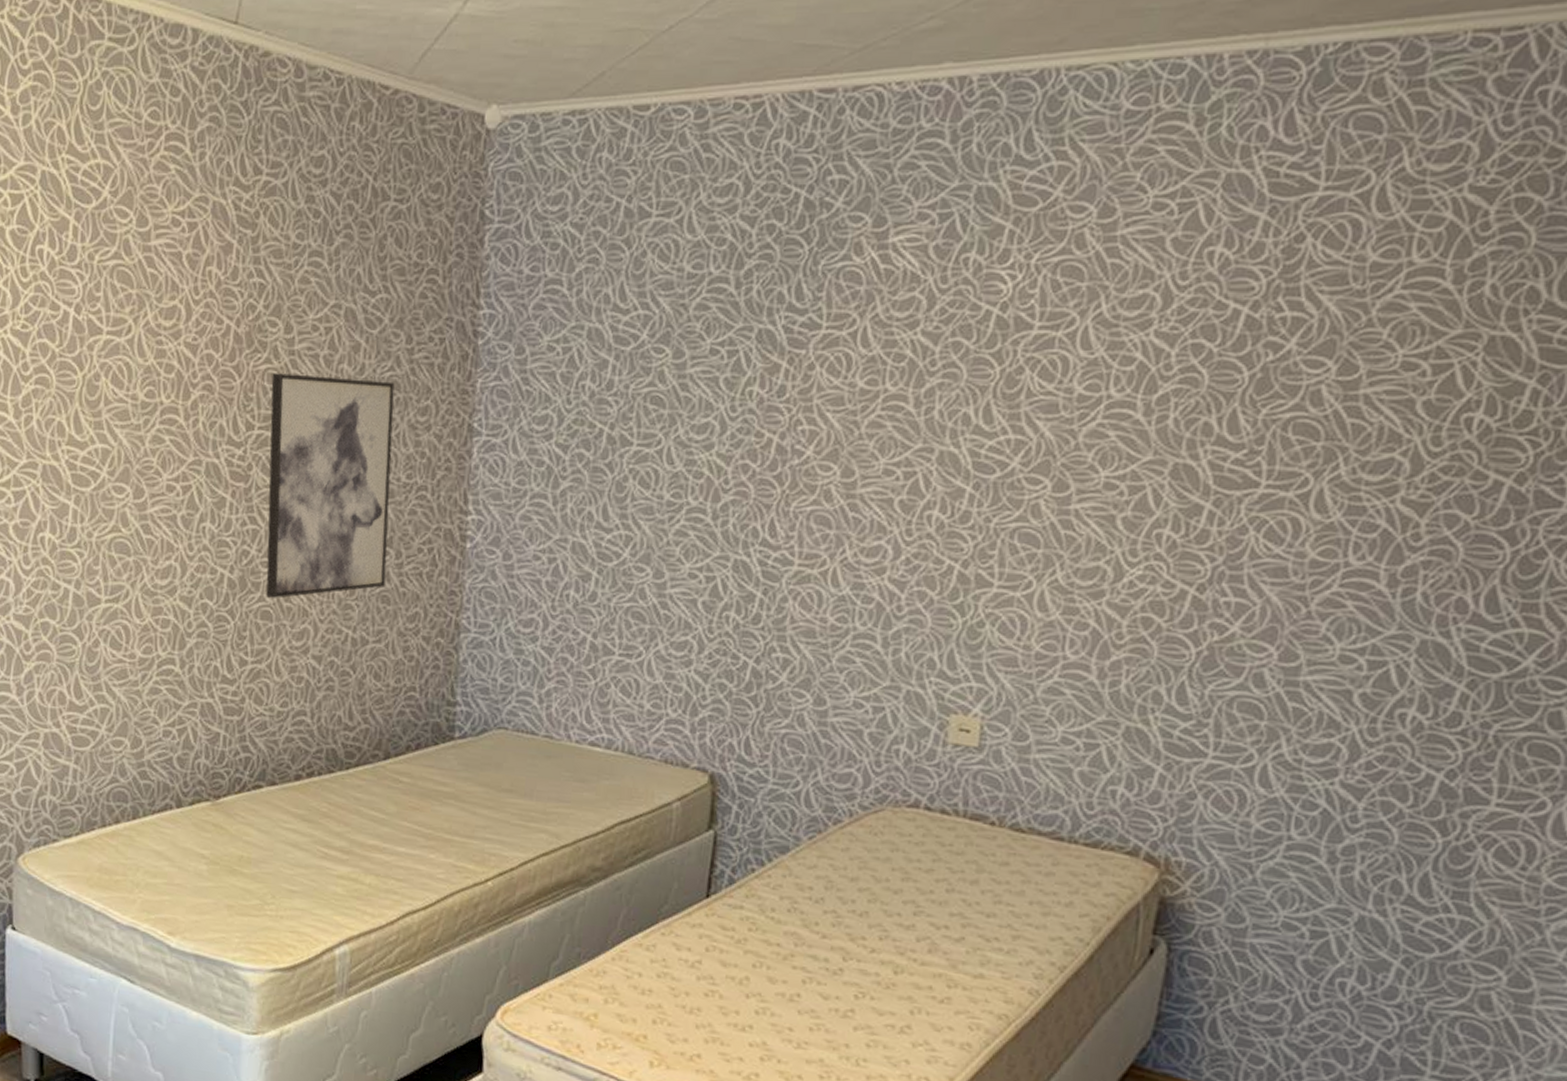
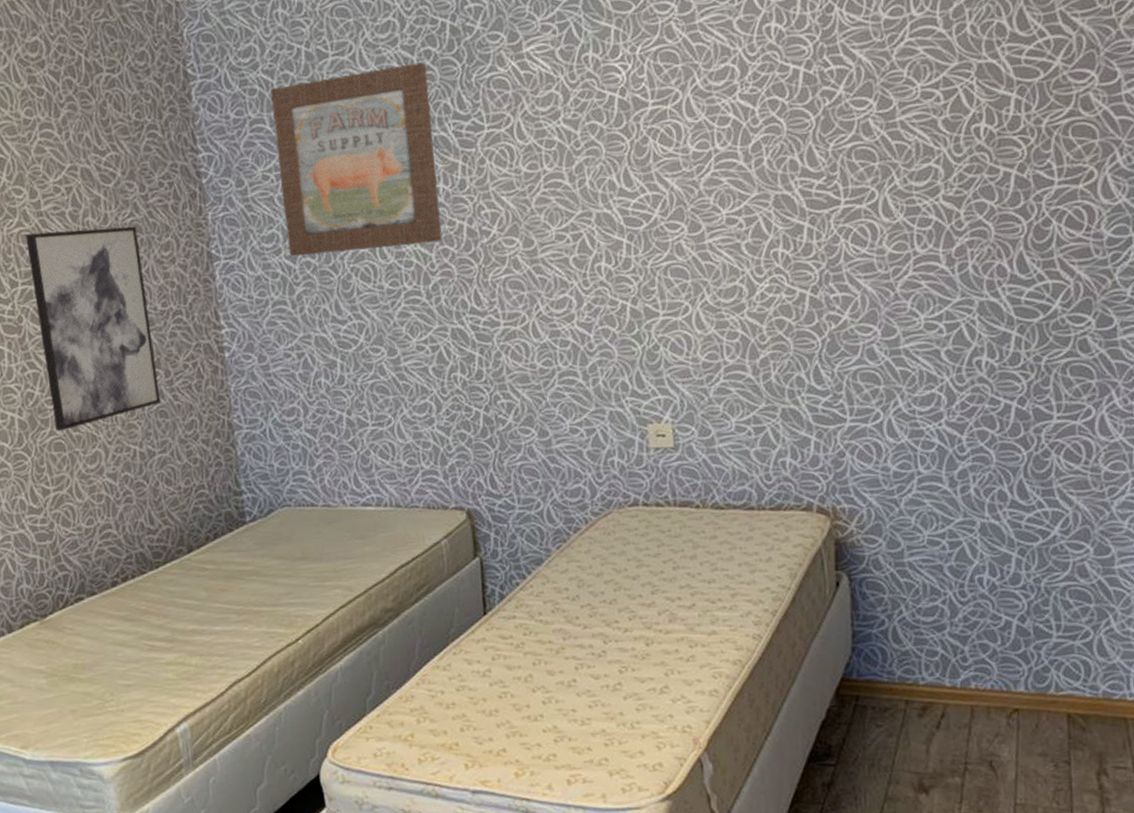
wall art: none [561,238,767,455] -> present [270,62,442,257]

